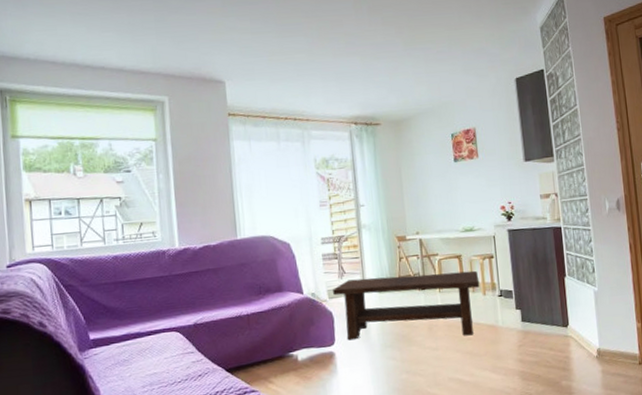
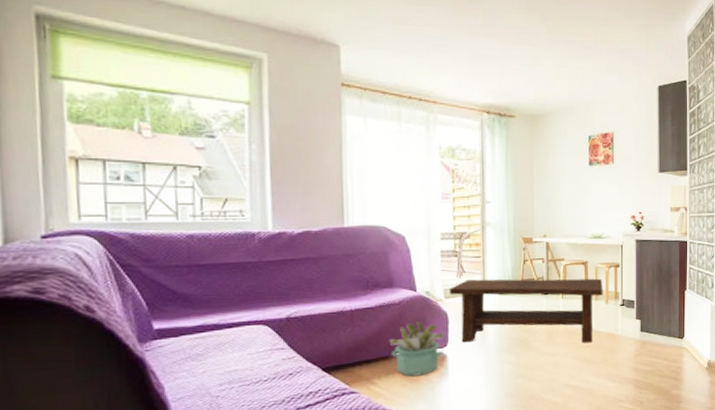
decorative plant: none [282,322,332,375] -> present [389,321,445,377]

